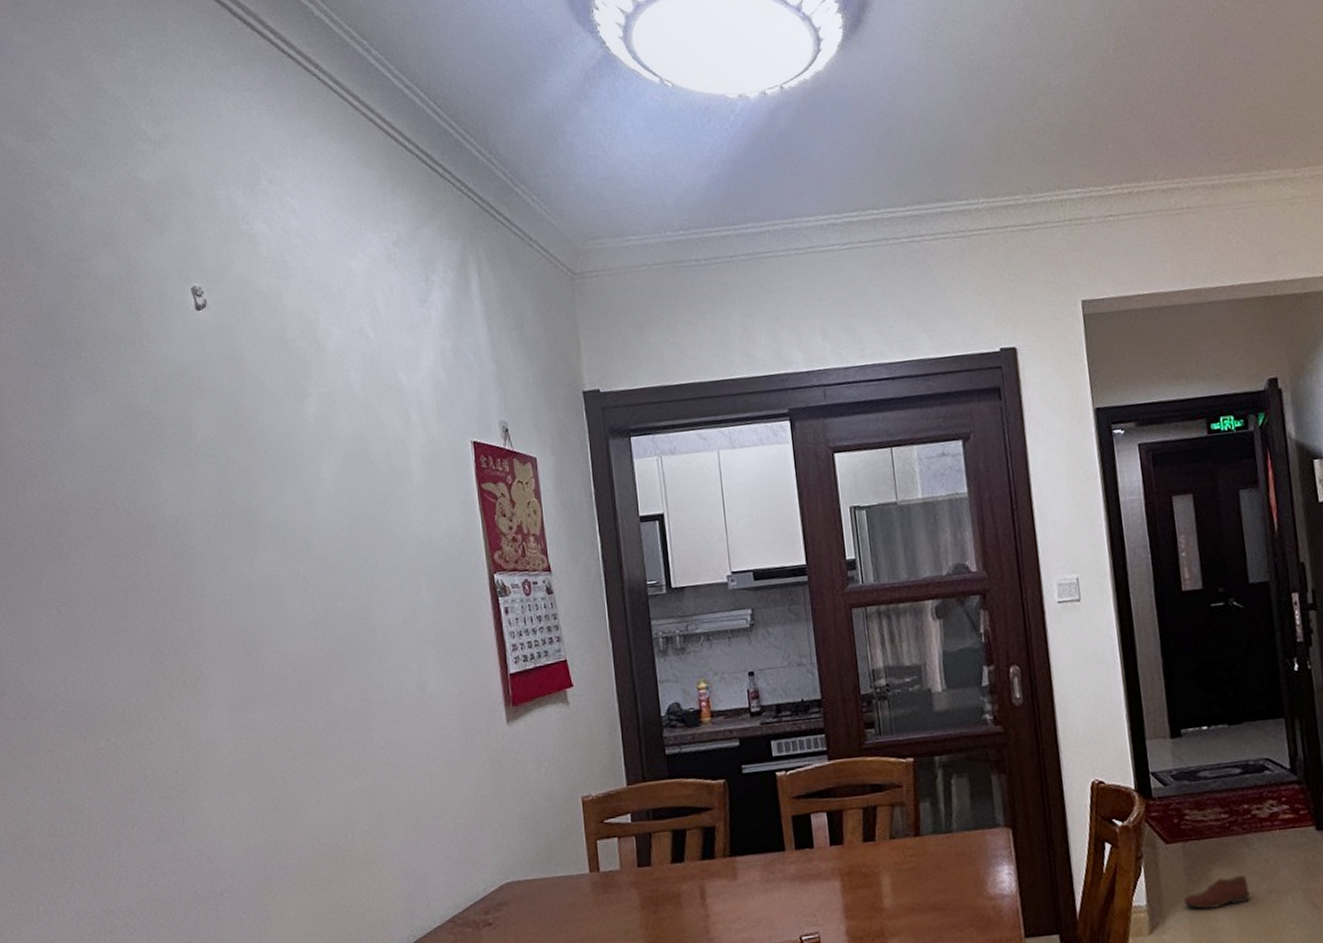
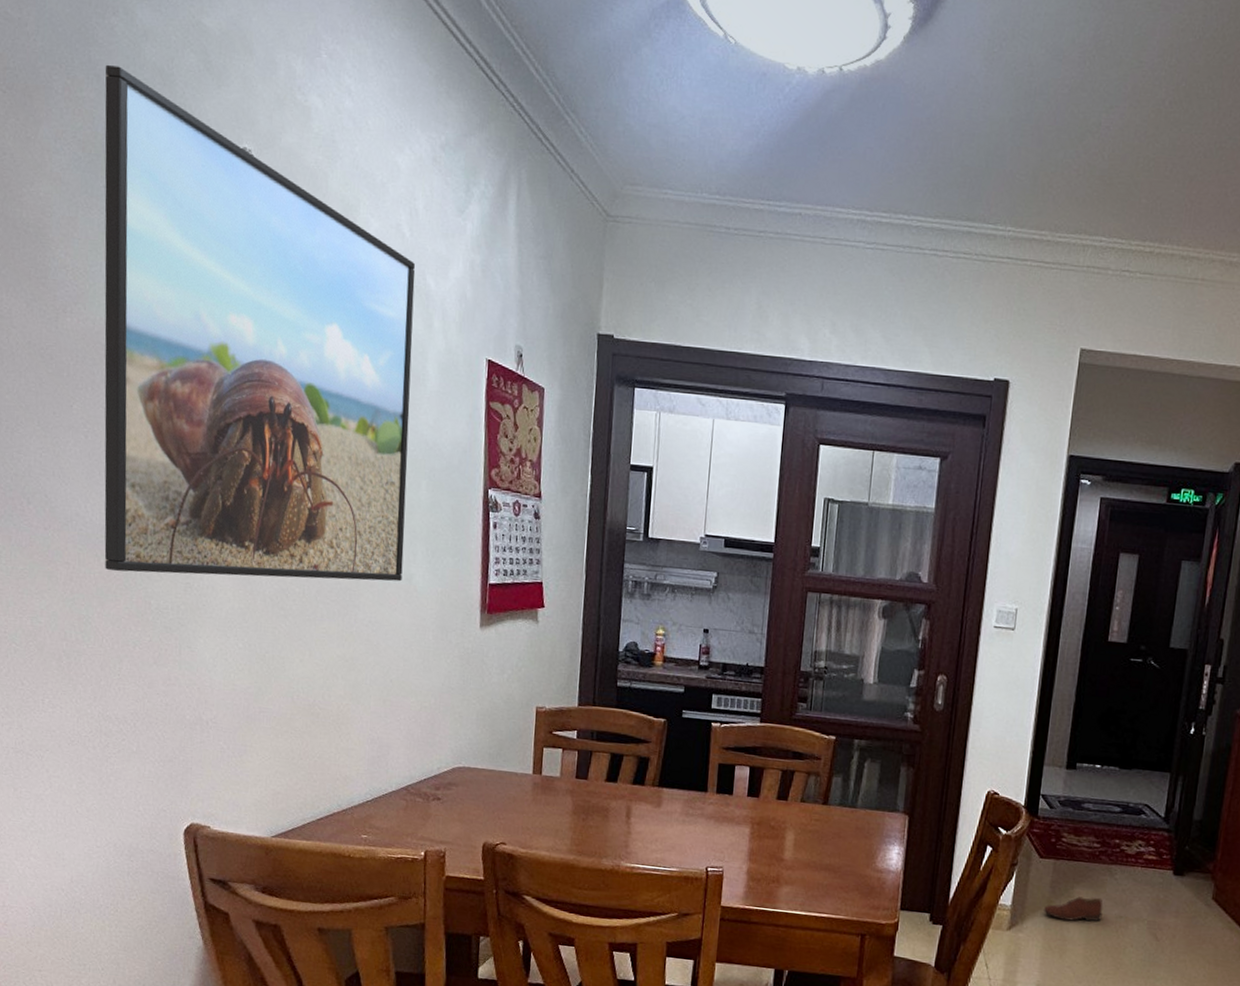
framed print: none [44,235,415,749] -> present [104,64,415,582]

